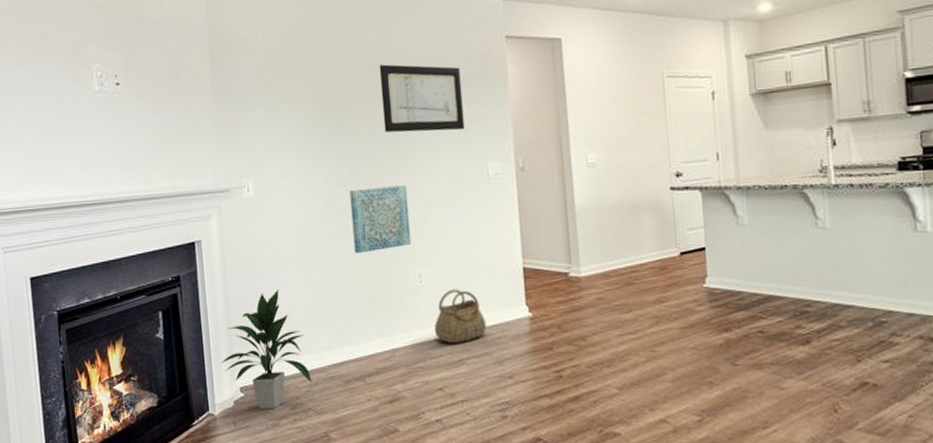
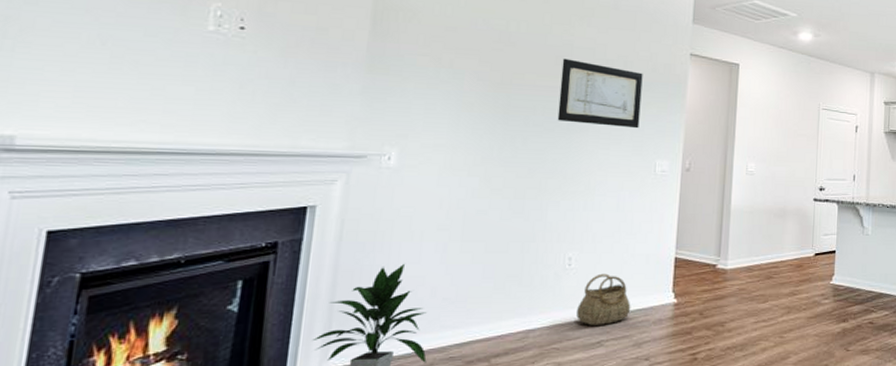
wall art: present [349,185,412,254] -> none [503,170,571,233]

